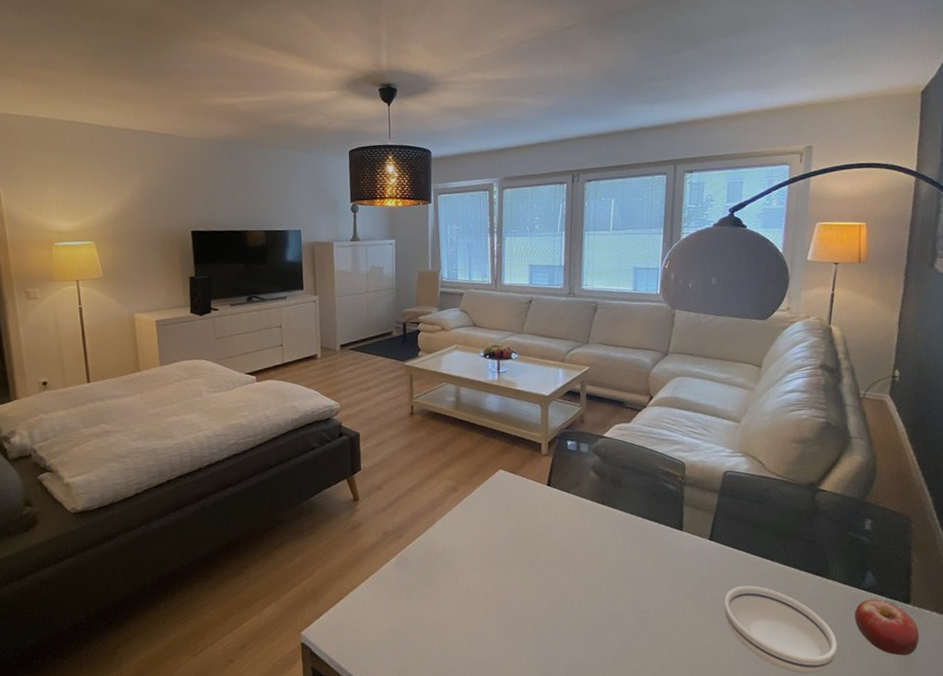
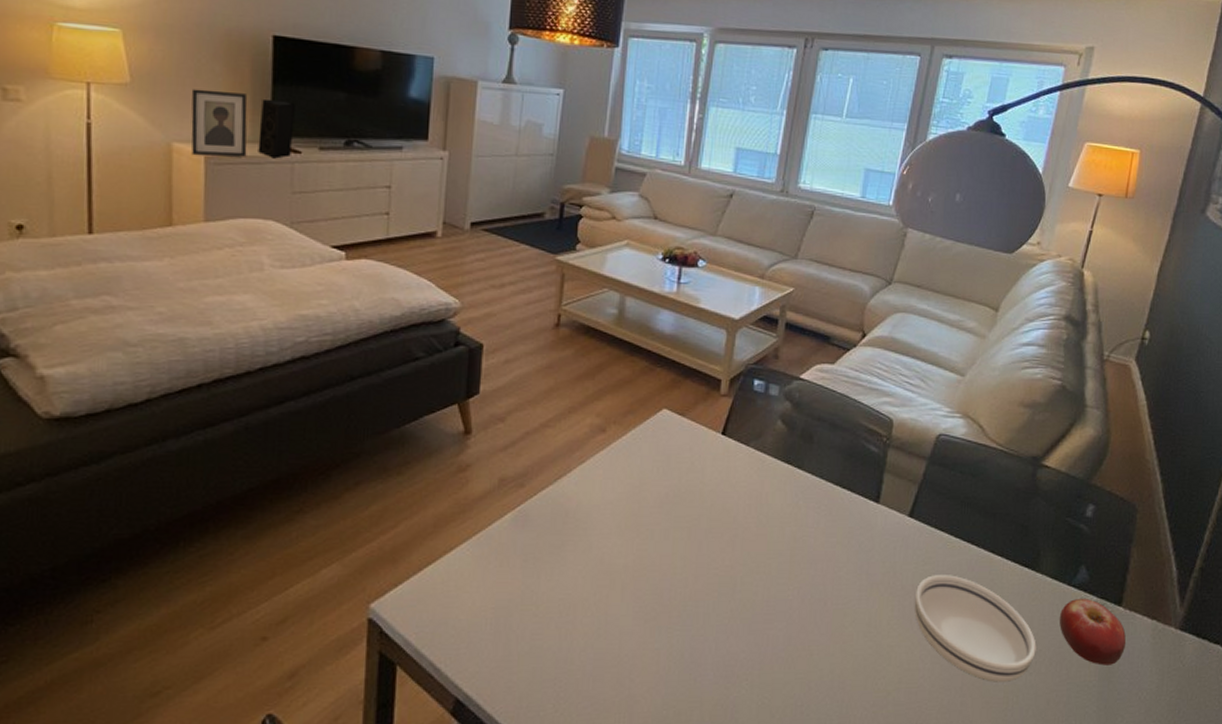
picture frame: none [143,274,183,321] -> present [191,89,248,157]

